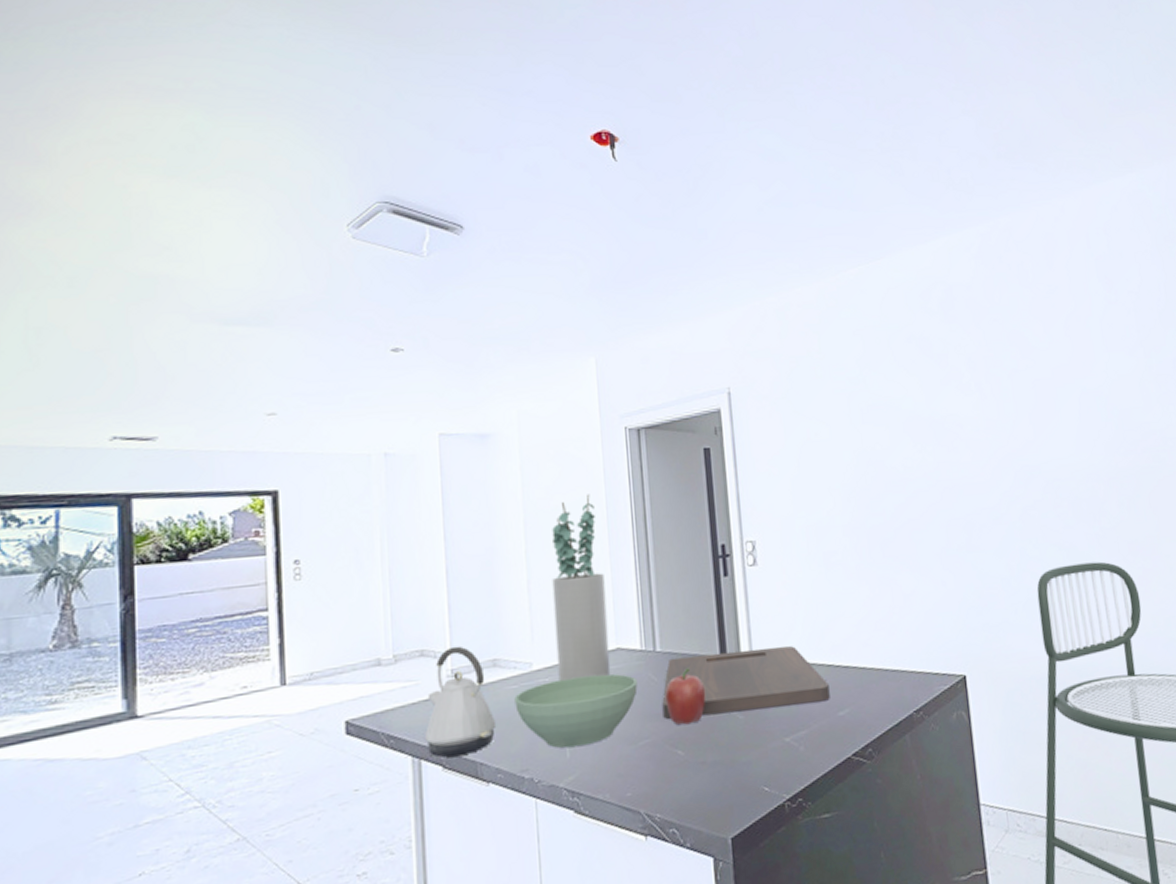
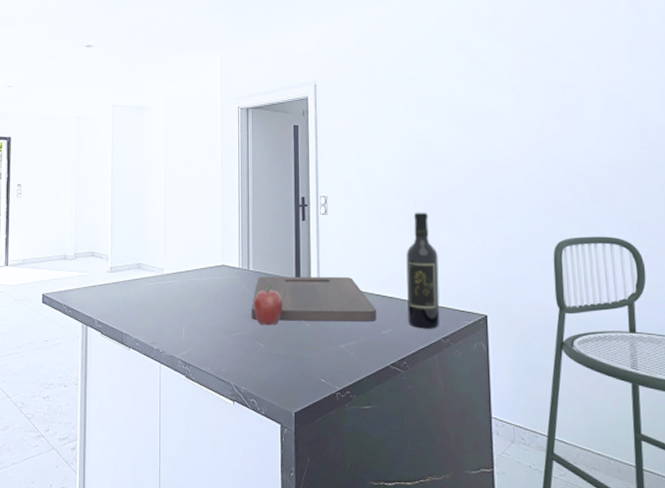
kettle: present [424,646,497,758] -> none [90,252,138,327]
bowl: present [514,674,638,749] -> none [150,282,235,331]
vase: present [552,494,611,681] -> none [181,153,217,283]
wine bottle: none [861,551,910,702] -> present [406,212,440,329]

